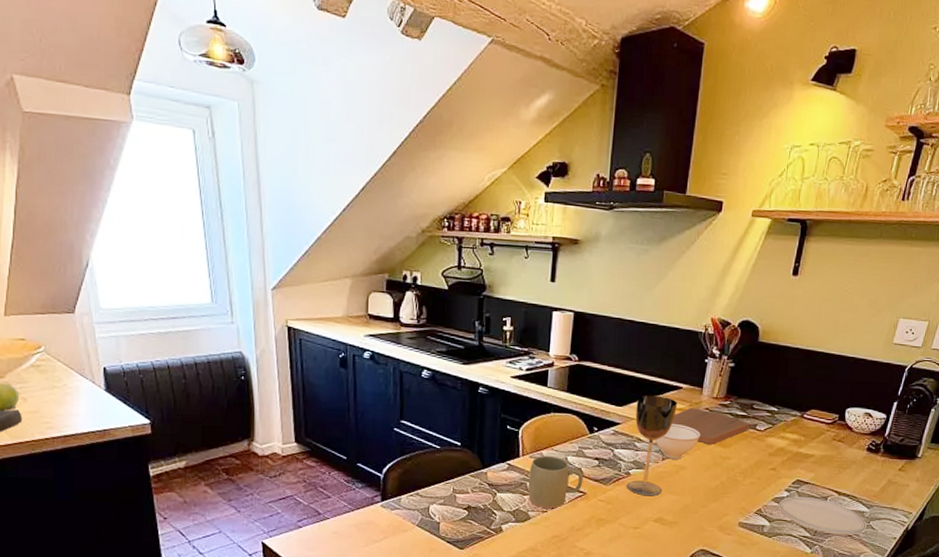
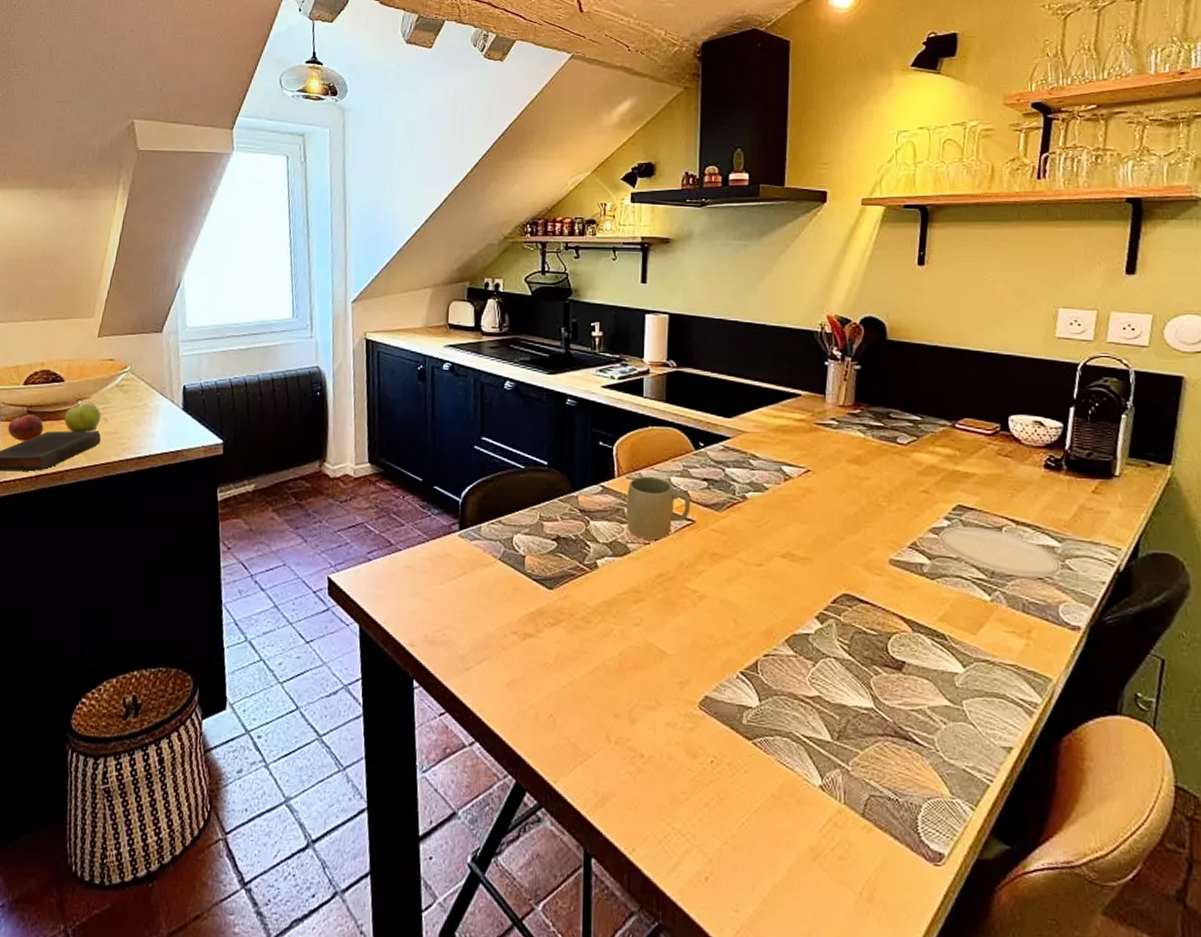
wineglass: present [626,395,677,496] -> none [743,404,796,526]
bowl: present [654,423,701,459] -> none [772,436,829,480]
cutting board: present [672,408,751,444] -> none [792,418,890,461]

